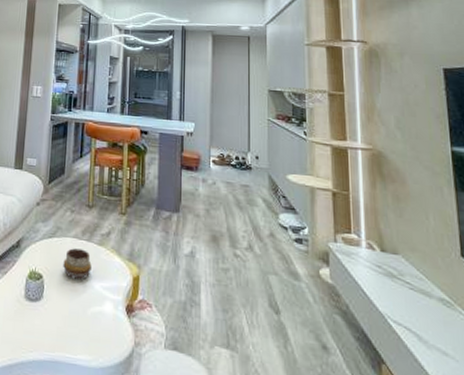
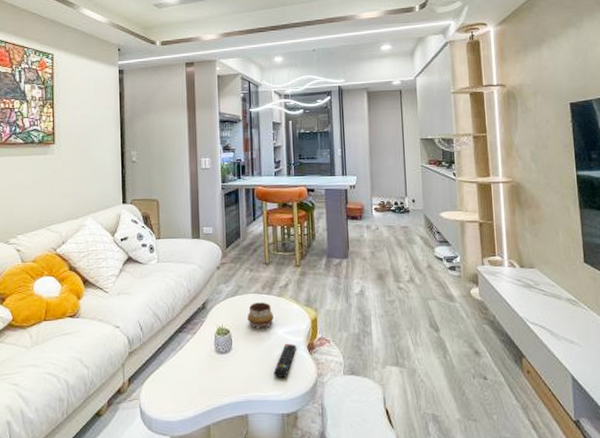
remote control: none [85,301,115,342] -> present [273,344,297,379]

